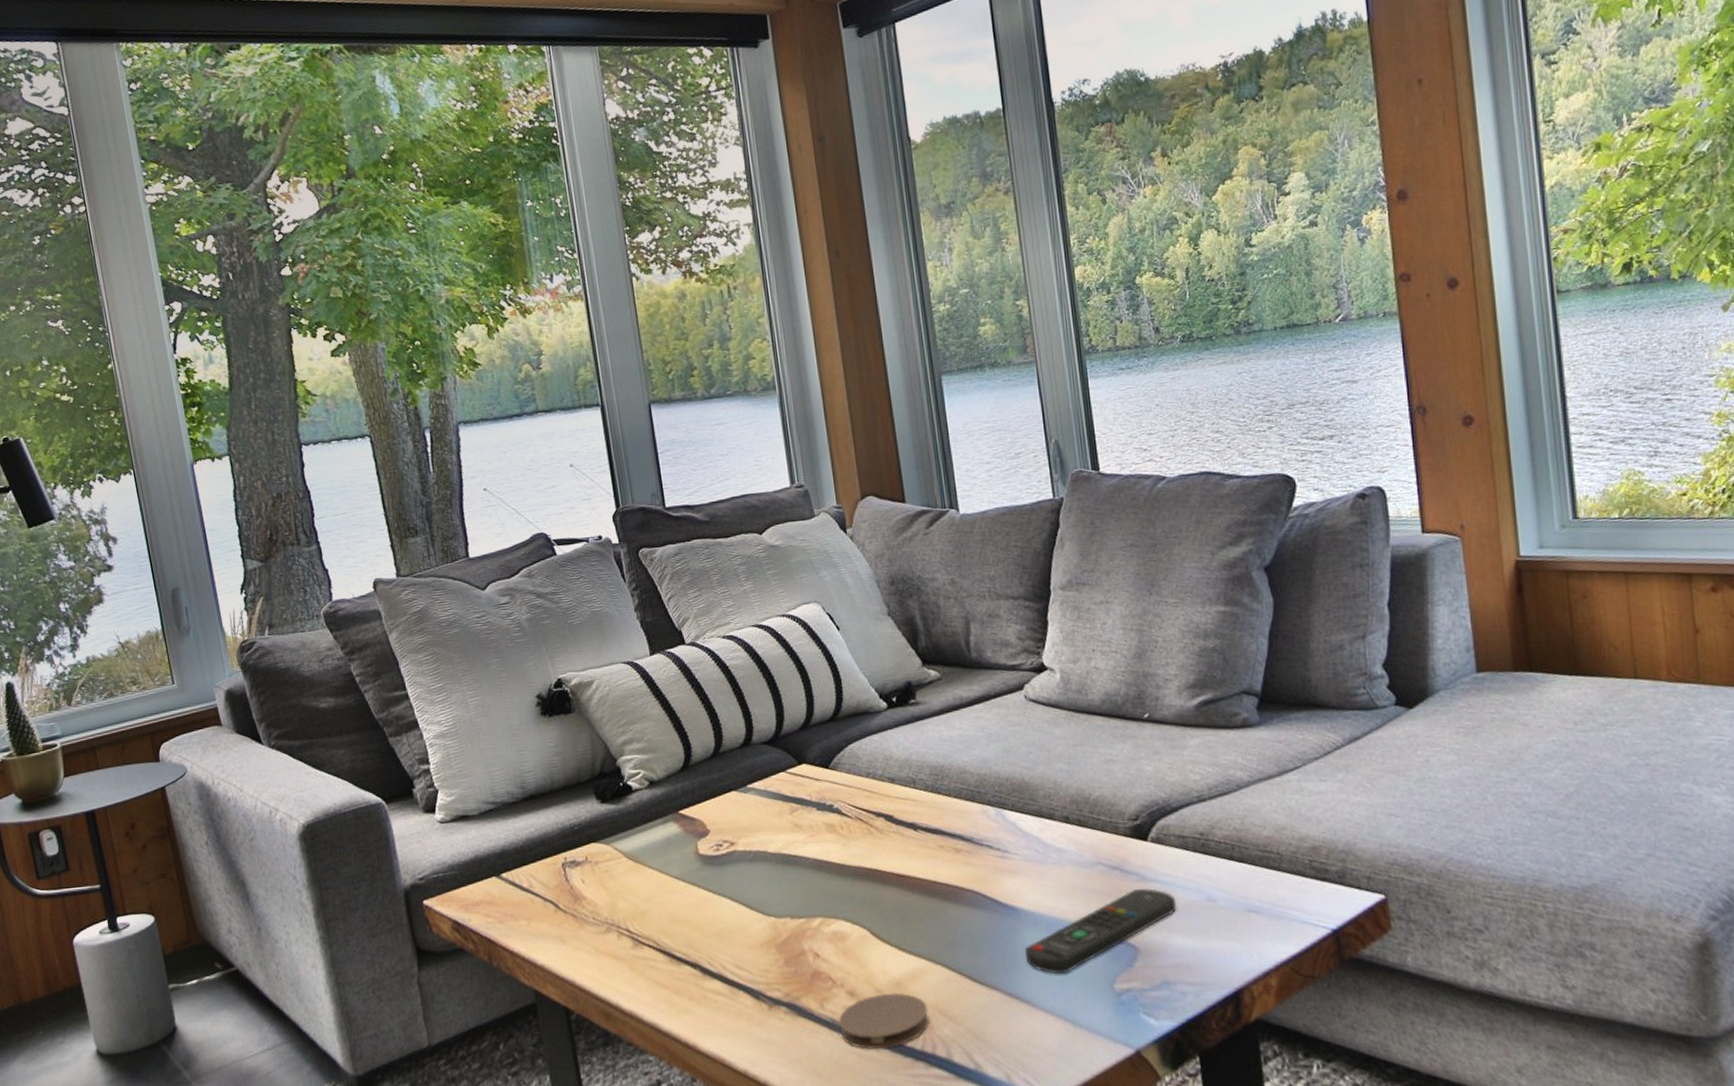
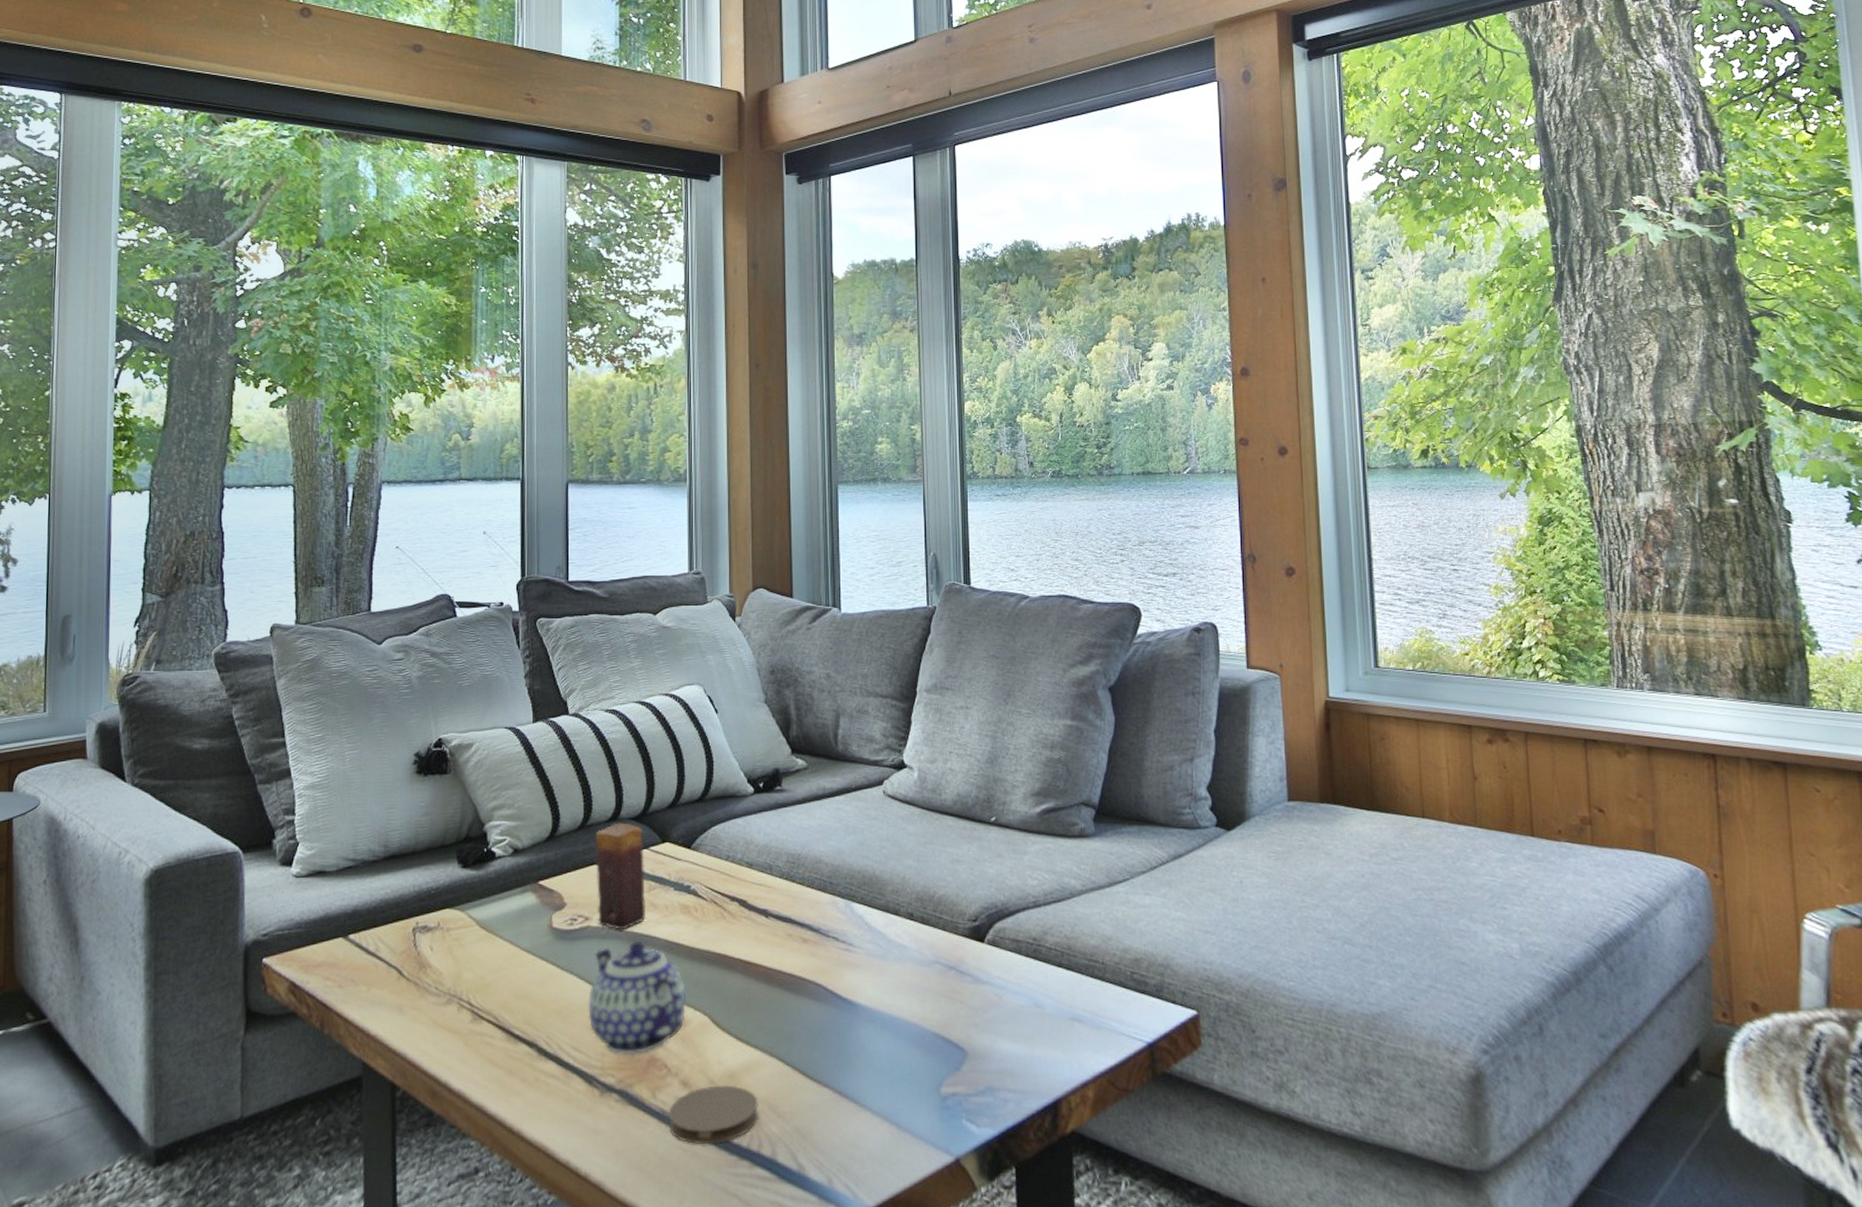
candle: none [730,747,791,853] -> present [595,822,647,930]
teapot: none [744,861,844,971] -> present [588,940,686,1055]
remote control: present [1025,888,1177,974] -> none [859,990,1006,1074]

